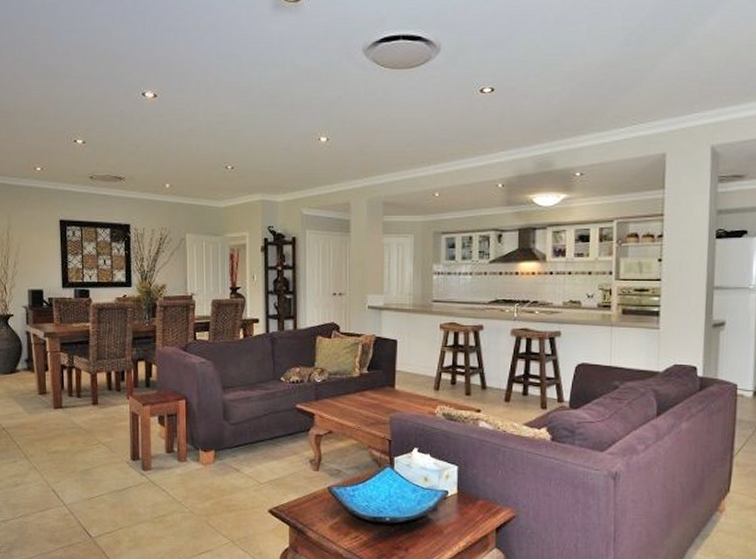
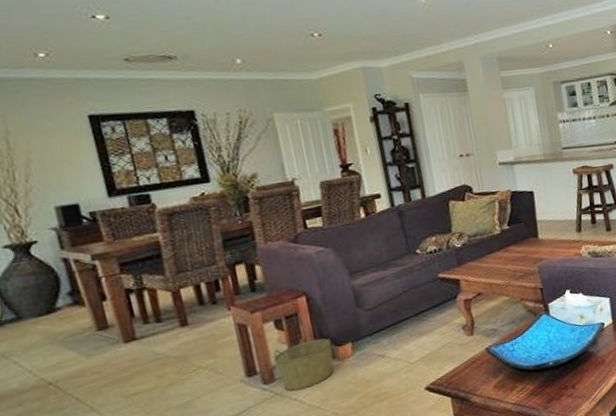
basket: none [153,440,200,482] -> present [273,338,334,392]

